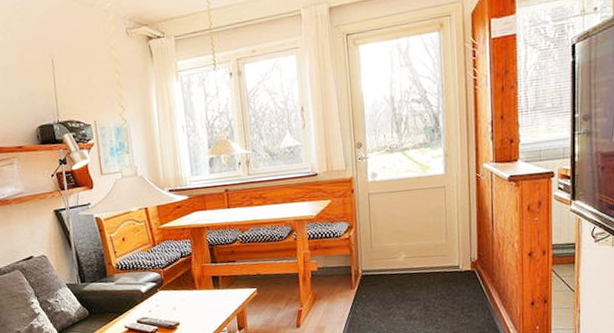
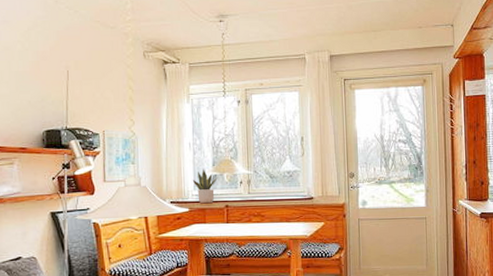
potted plant: none [189,152,215,190] -> present [192,169,218,204]

